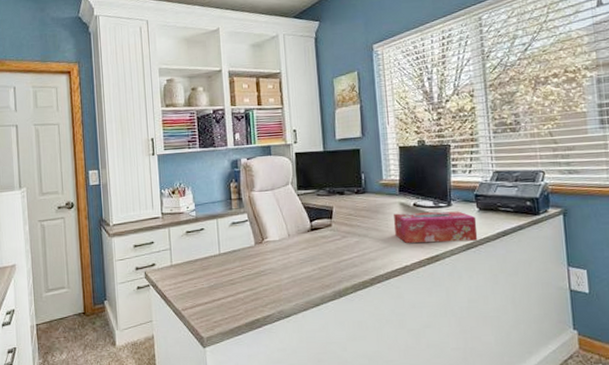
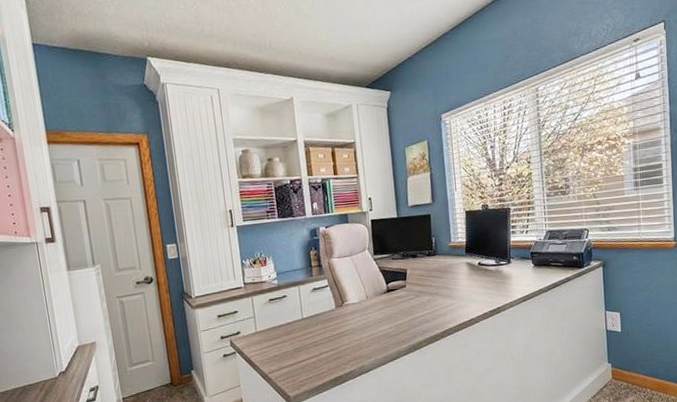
tissue box: present [394,211,478,243] -> none [461,267,533,299]

